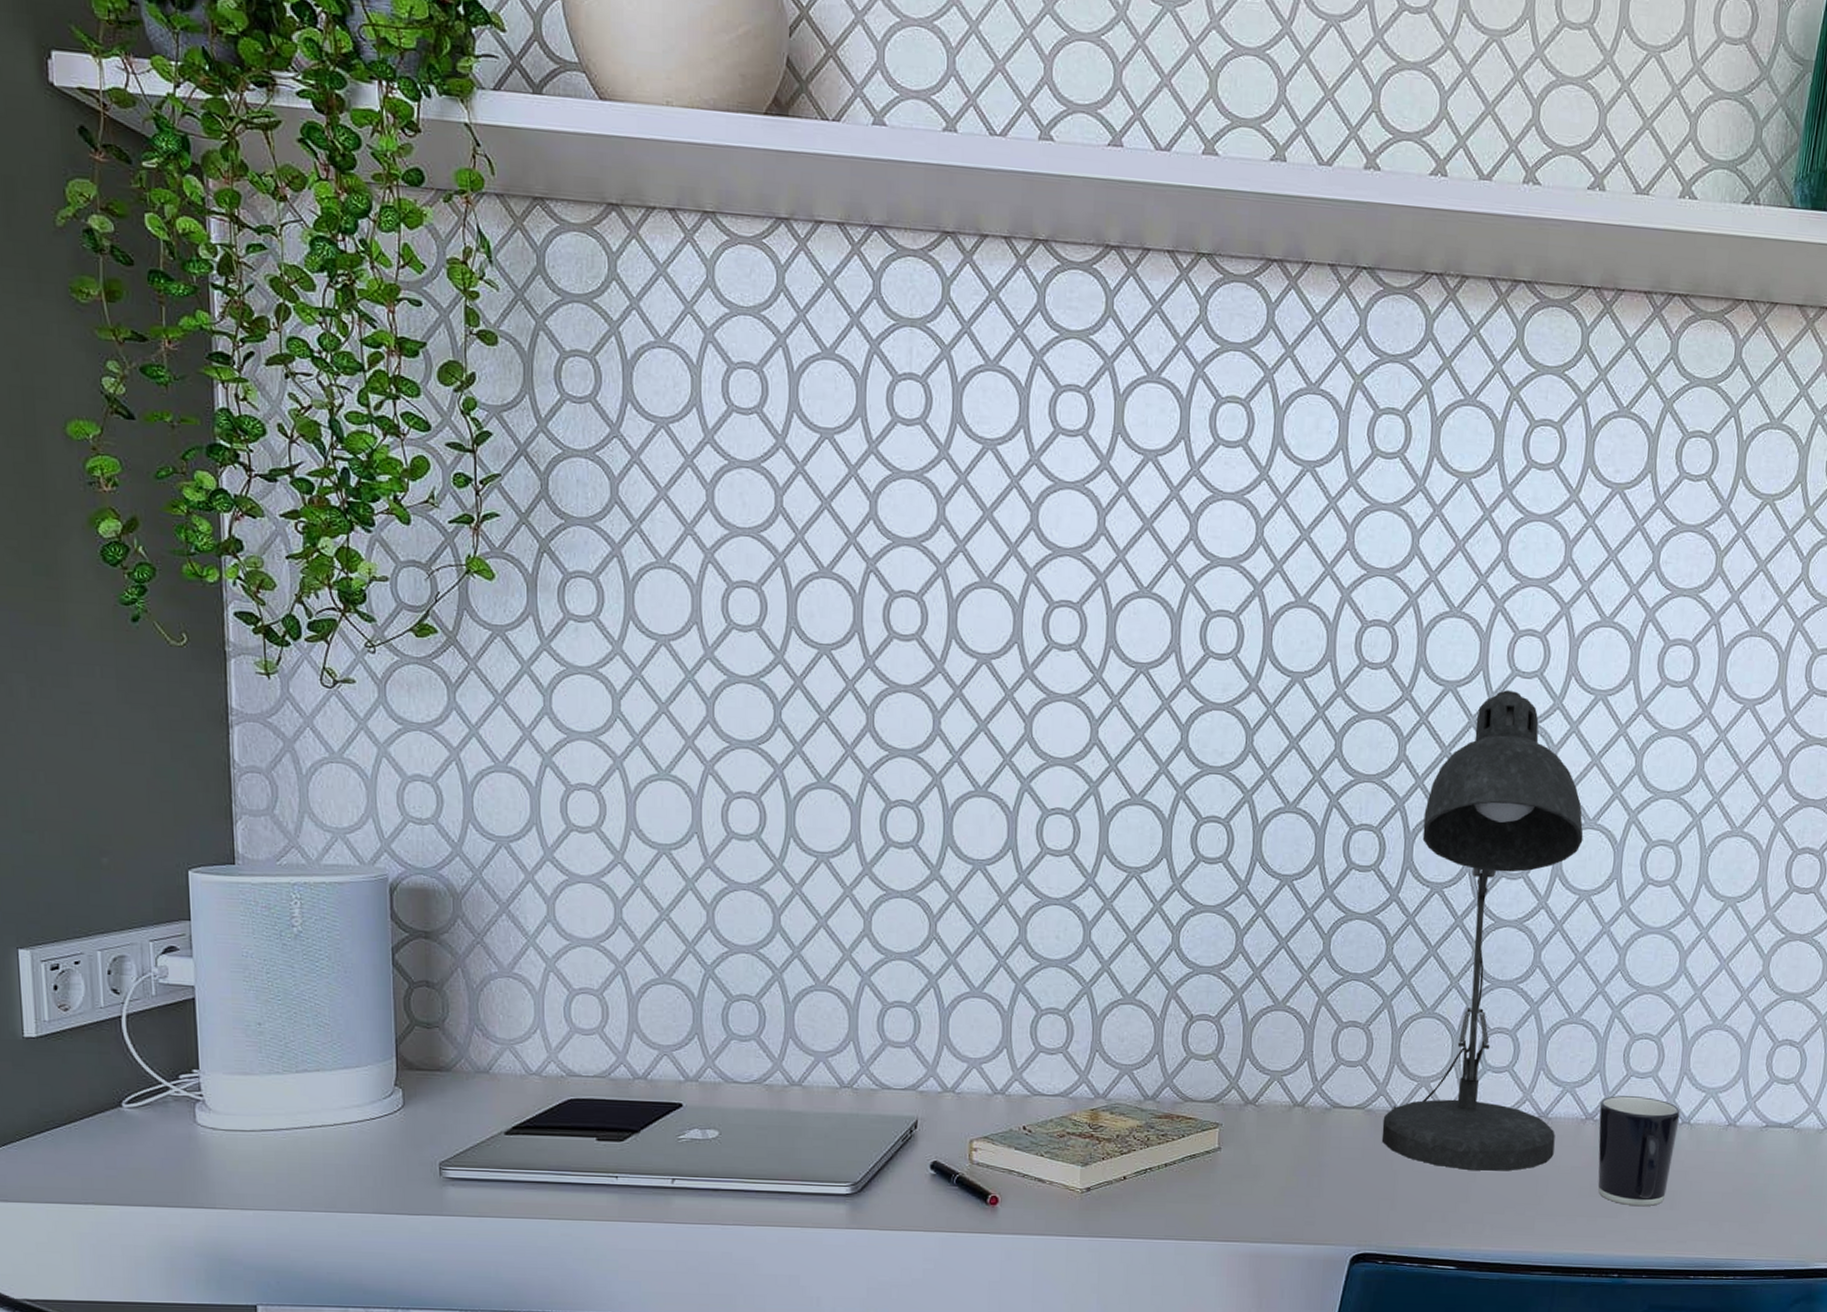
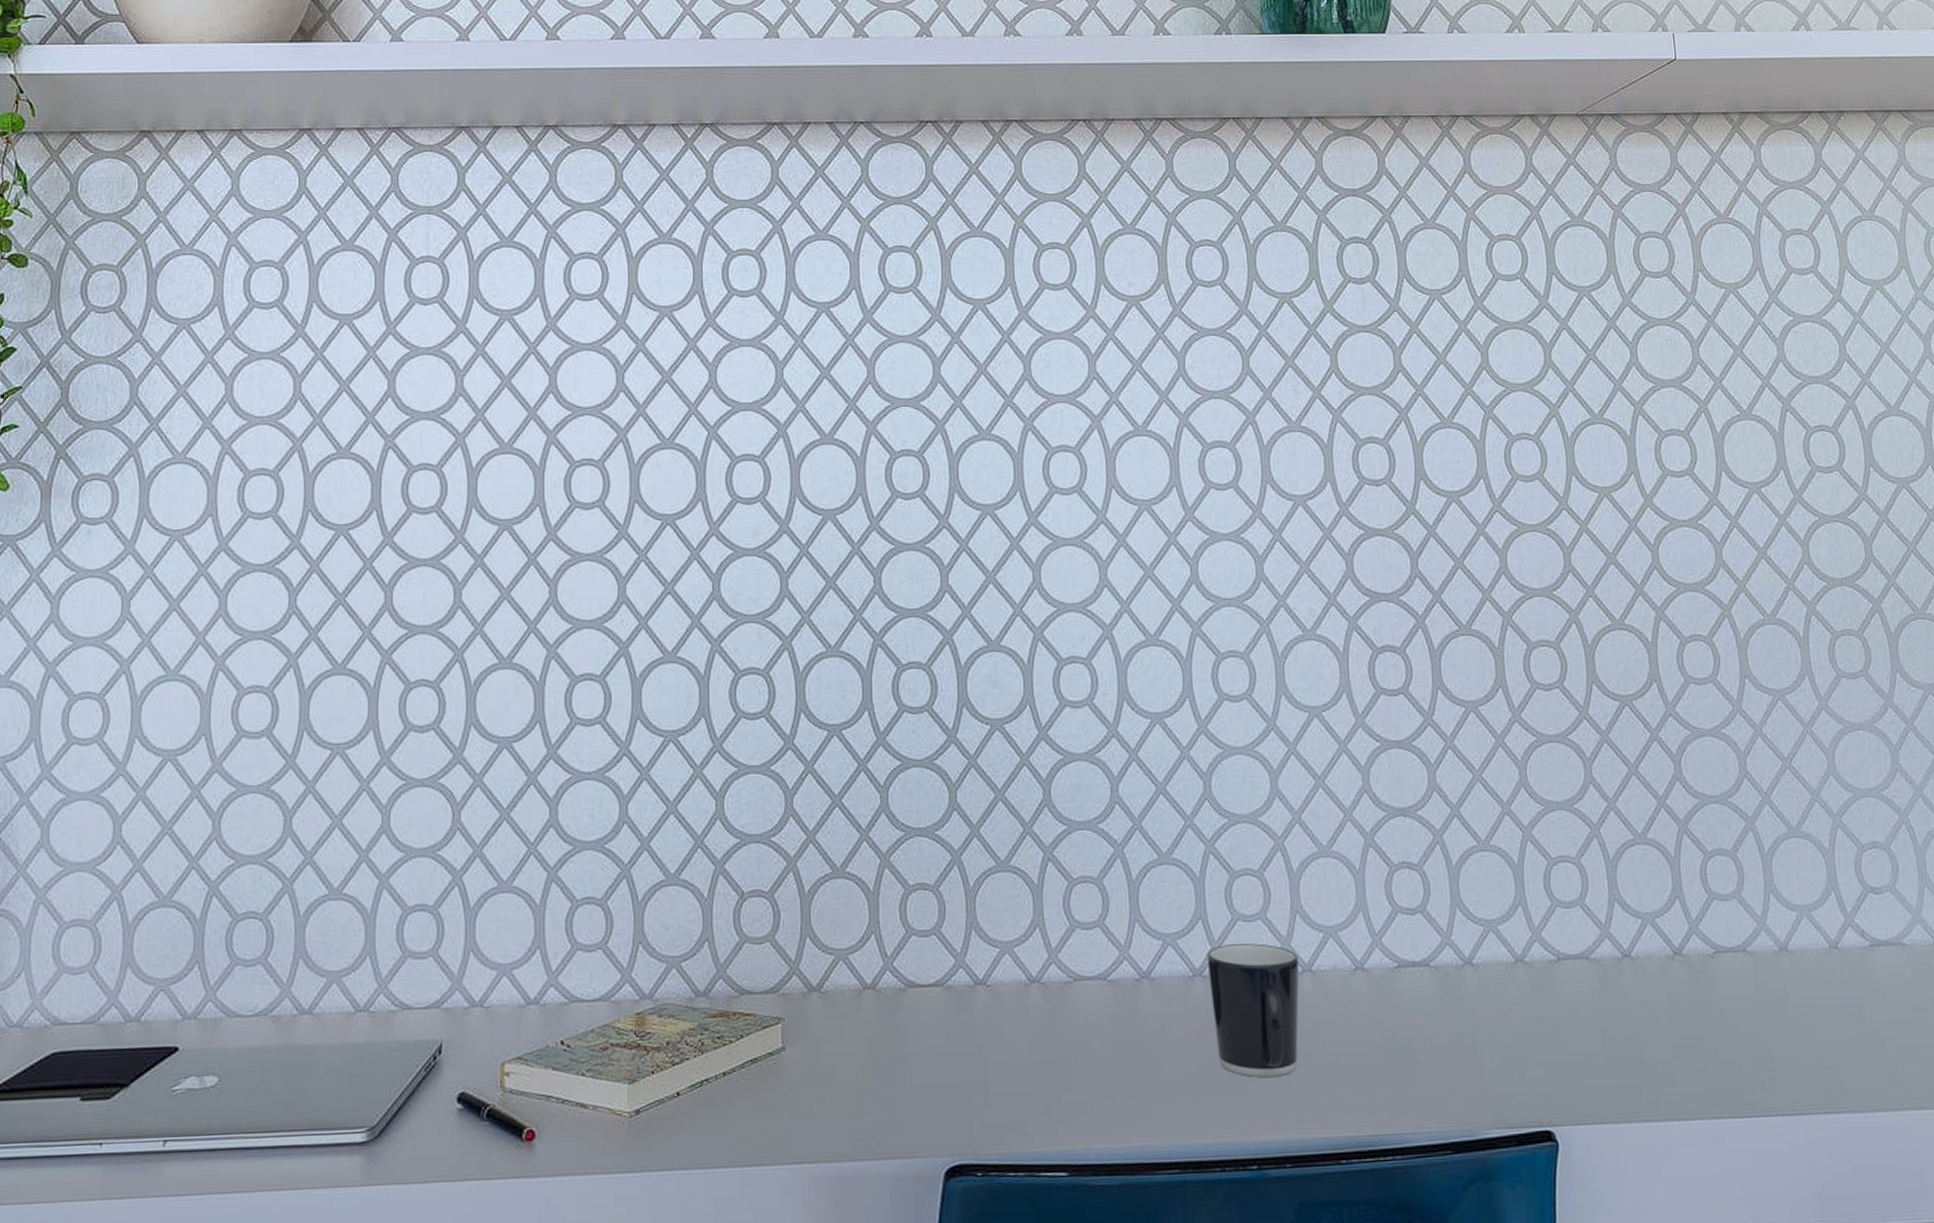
desk lamp: present [1382,690,1584,1171] -> none [965,508,1163,1050]

